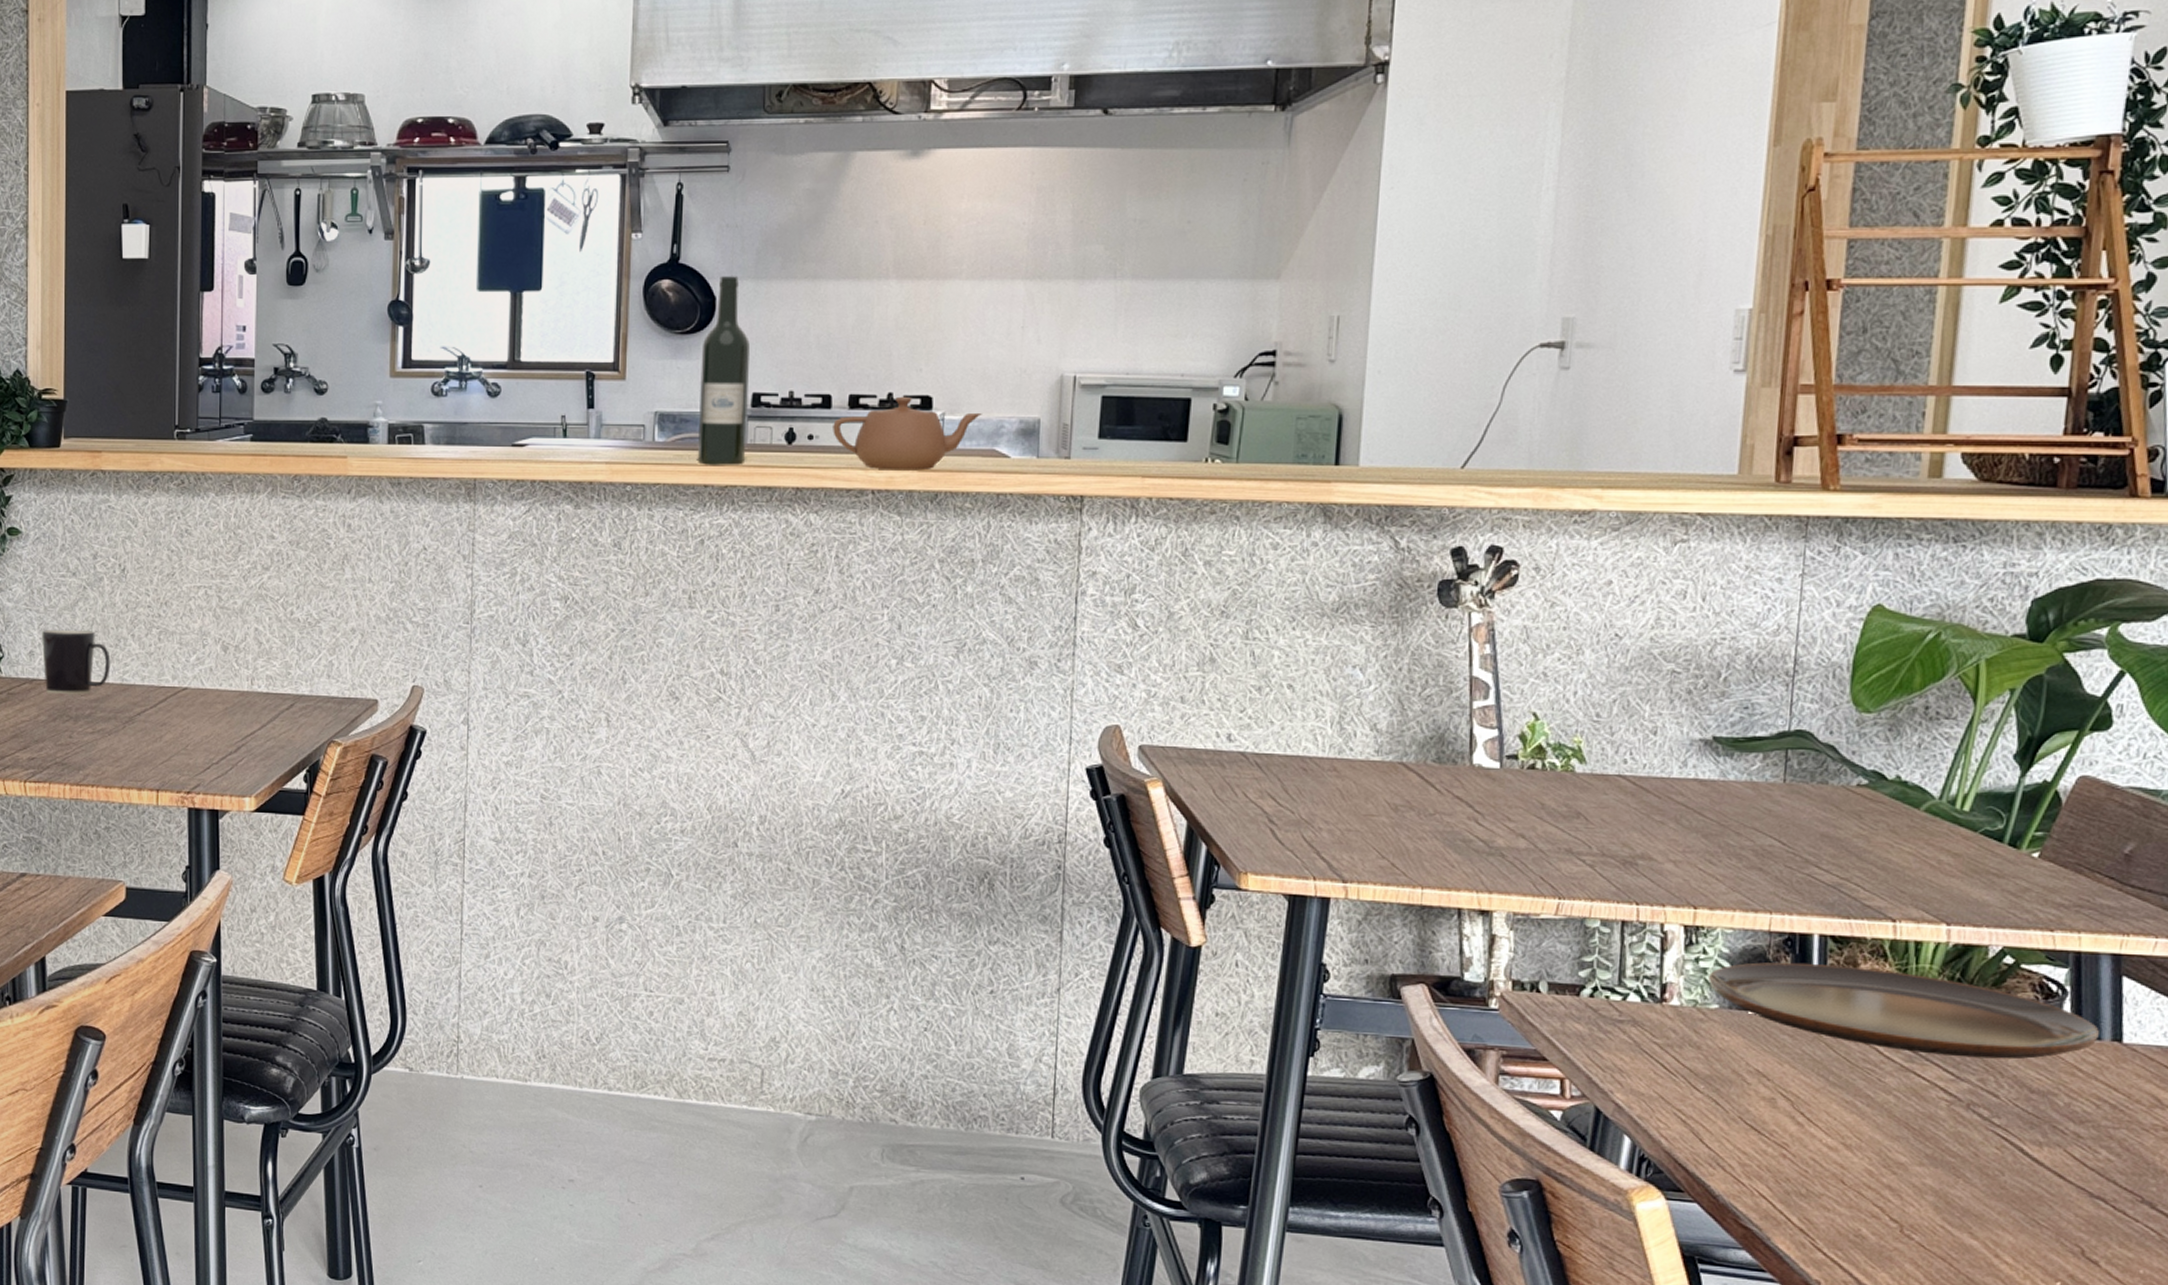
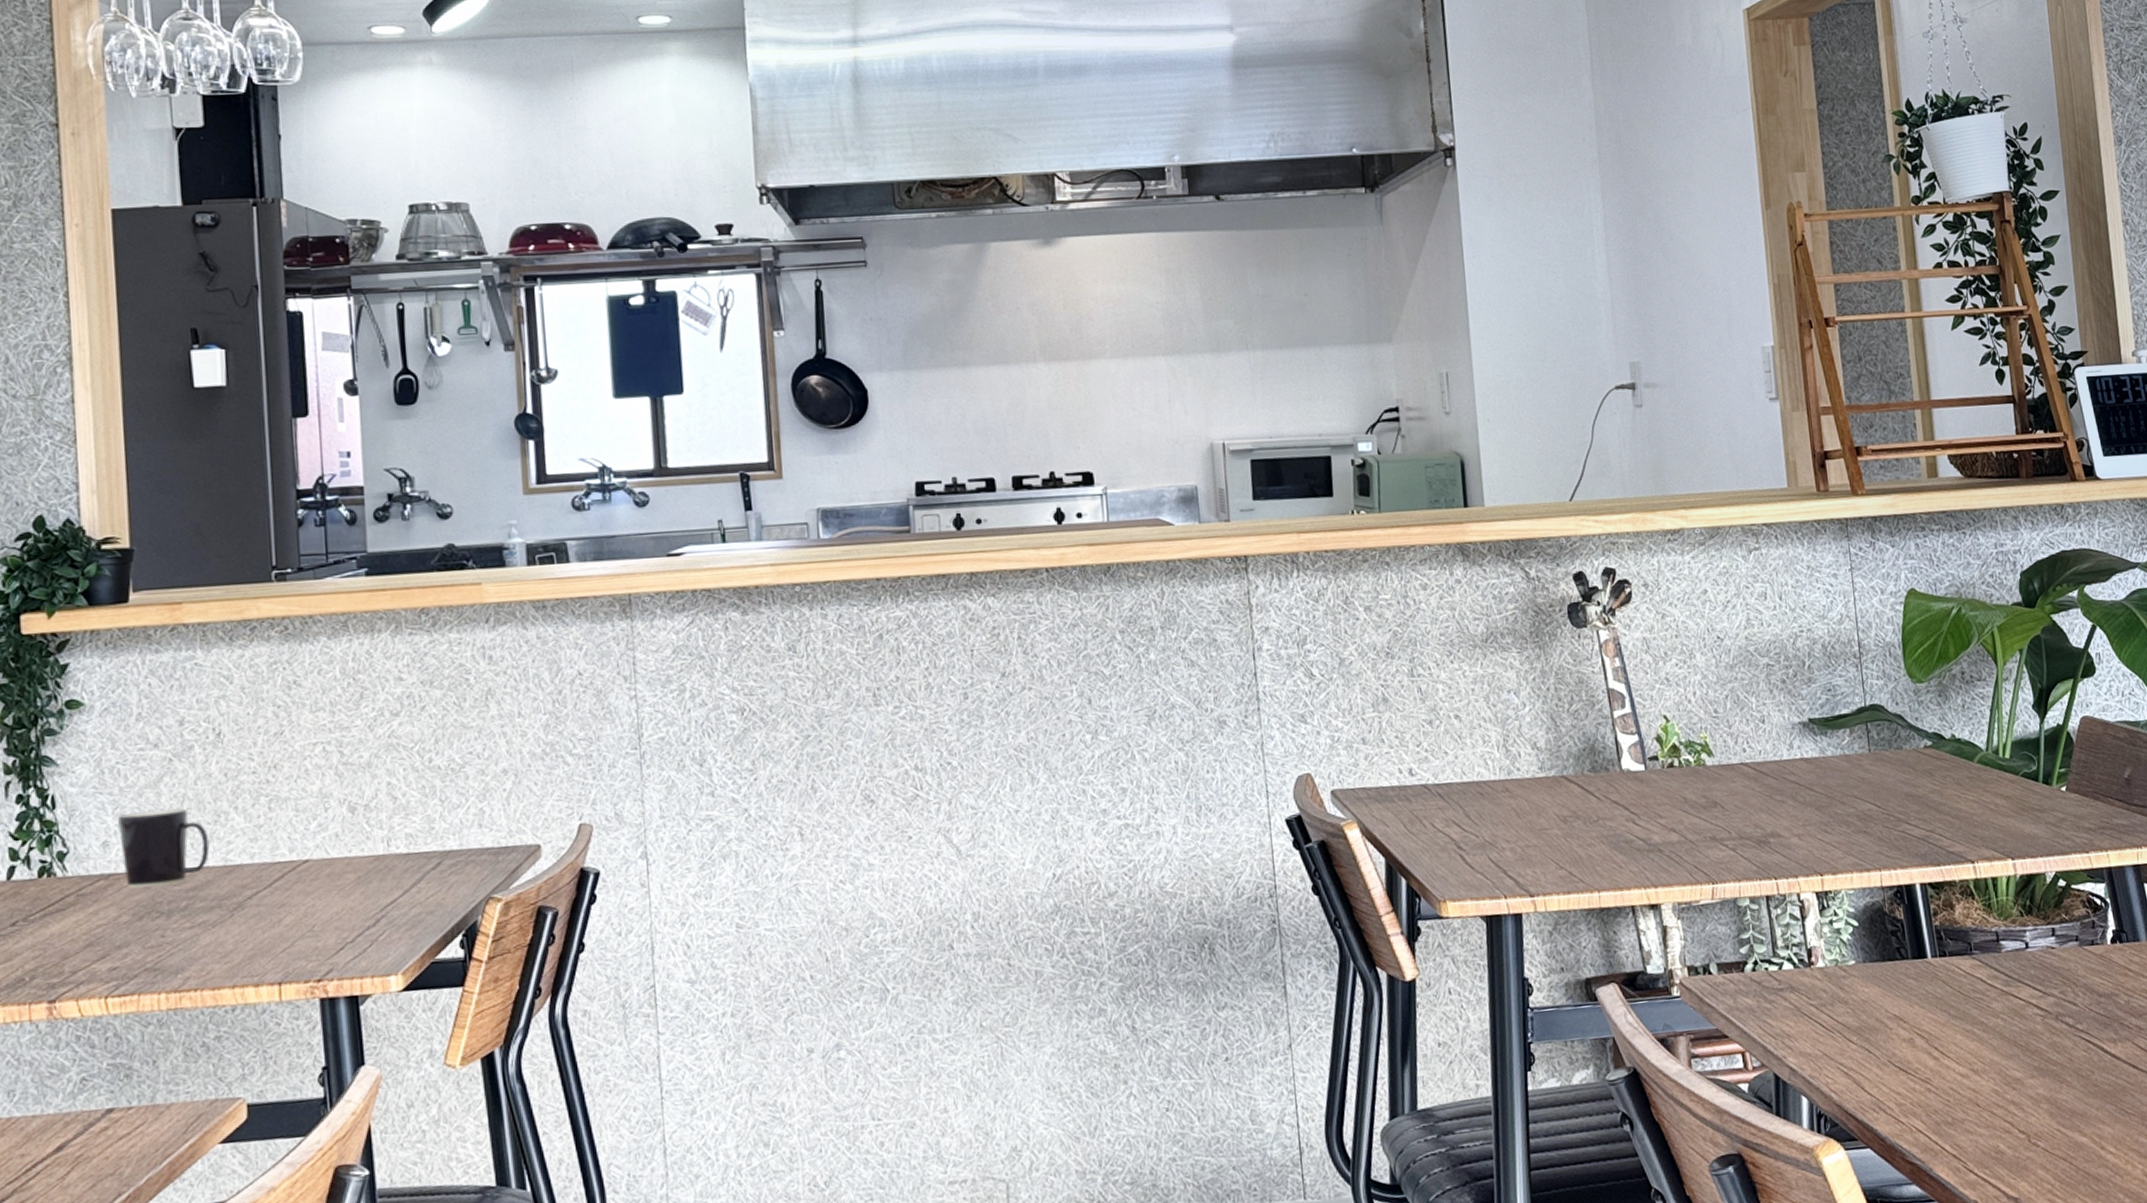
wine bottle: present [697,276,751,465] -> none [858,368,916,559]
teapot: present [833,396,982,471] -> none [999,474,1142,548]
plate: present [1707,962,2099,1060] -> none [1842,907,2137,977]

